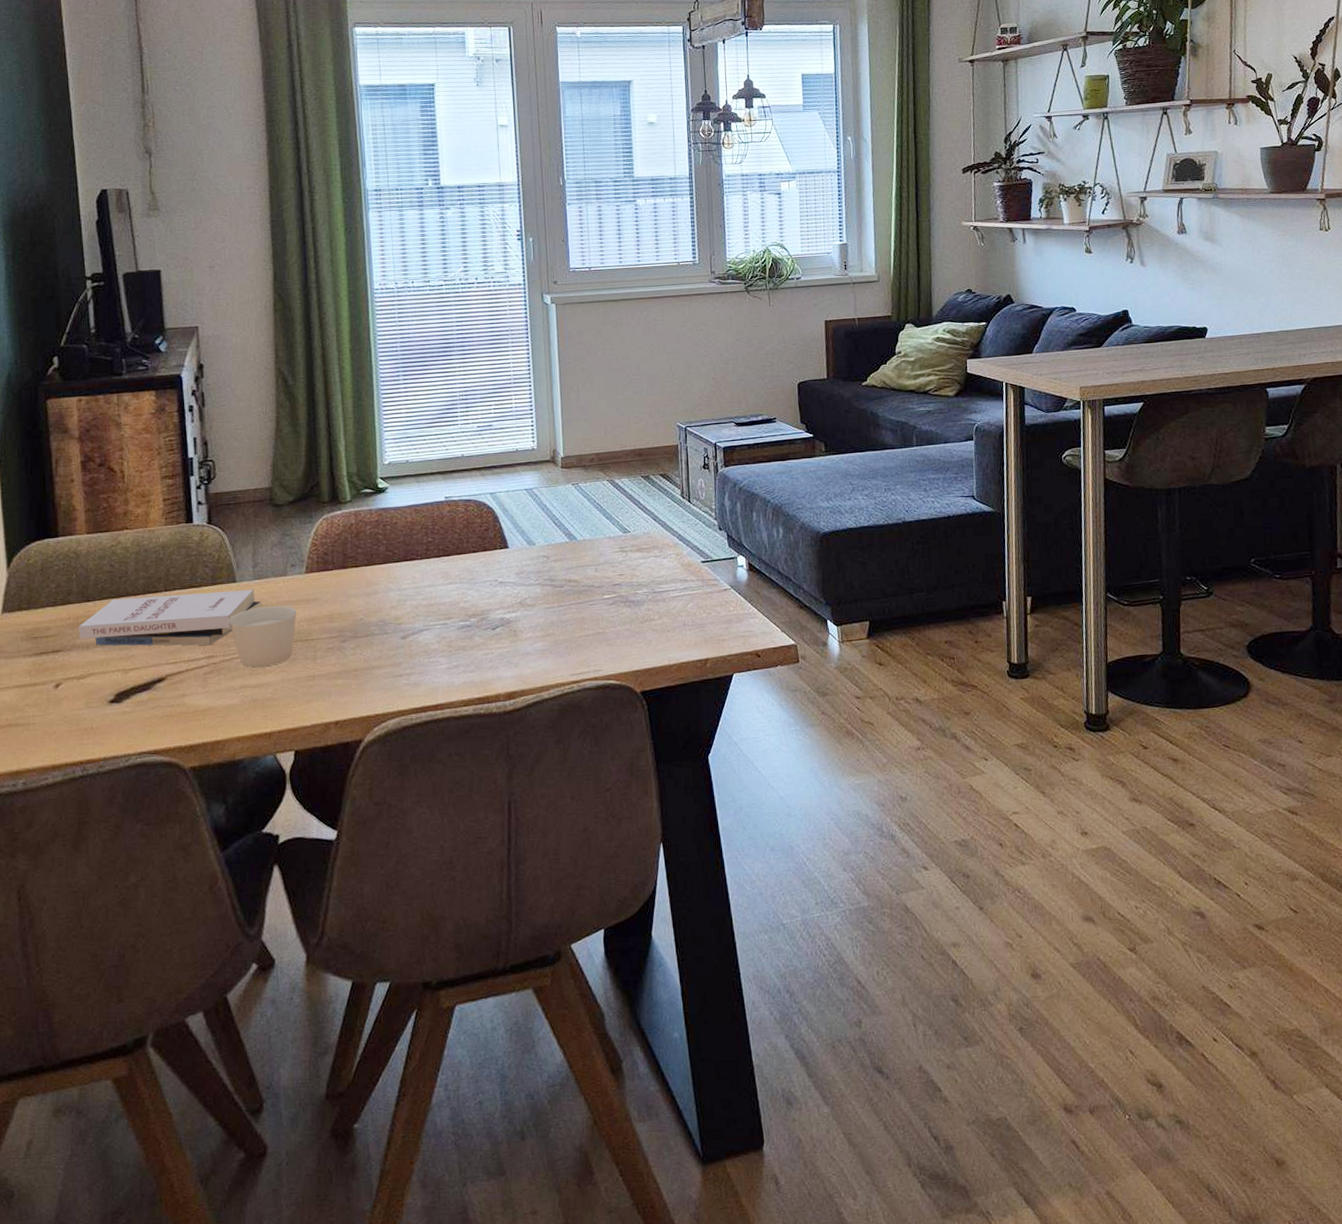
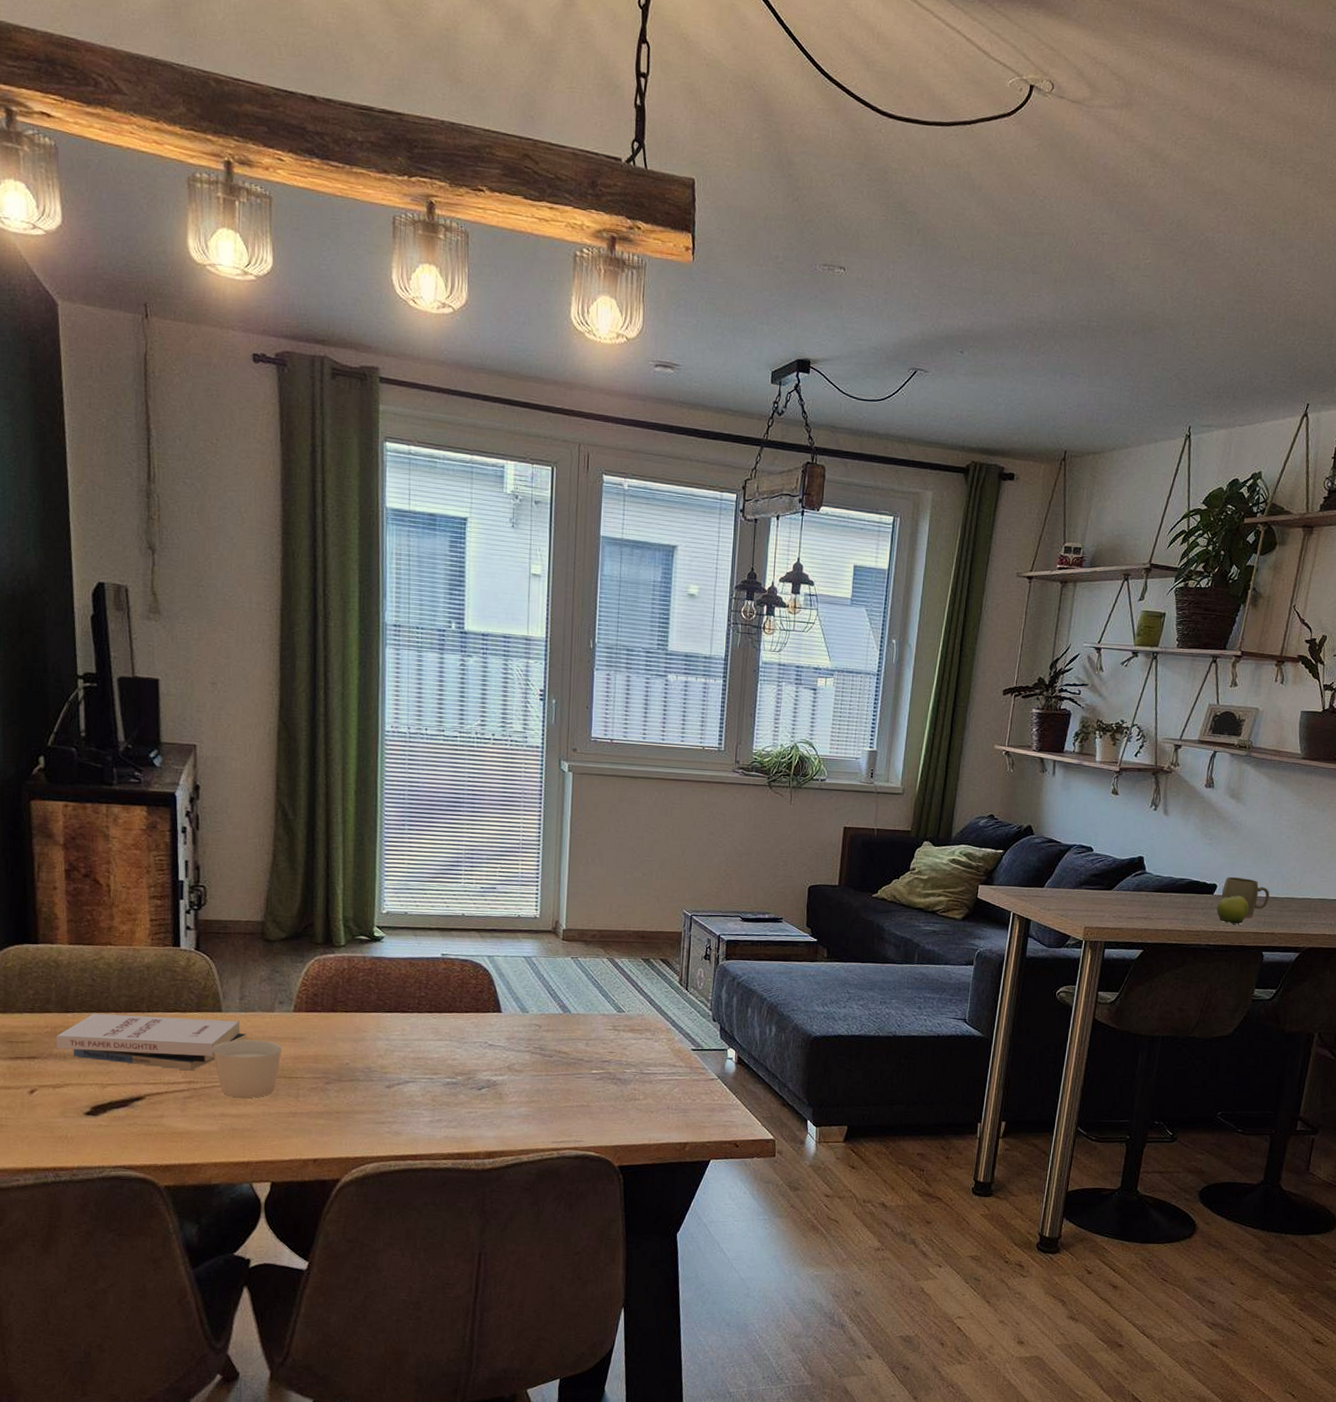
fruit: none [1211,335,1245,365] -> present [1217,894,1249,924]
mug: none [1213,317,1264,357] -> present [1221,877,1270,918]

